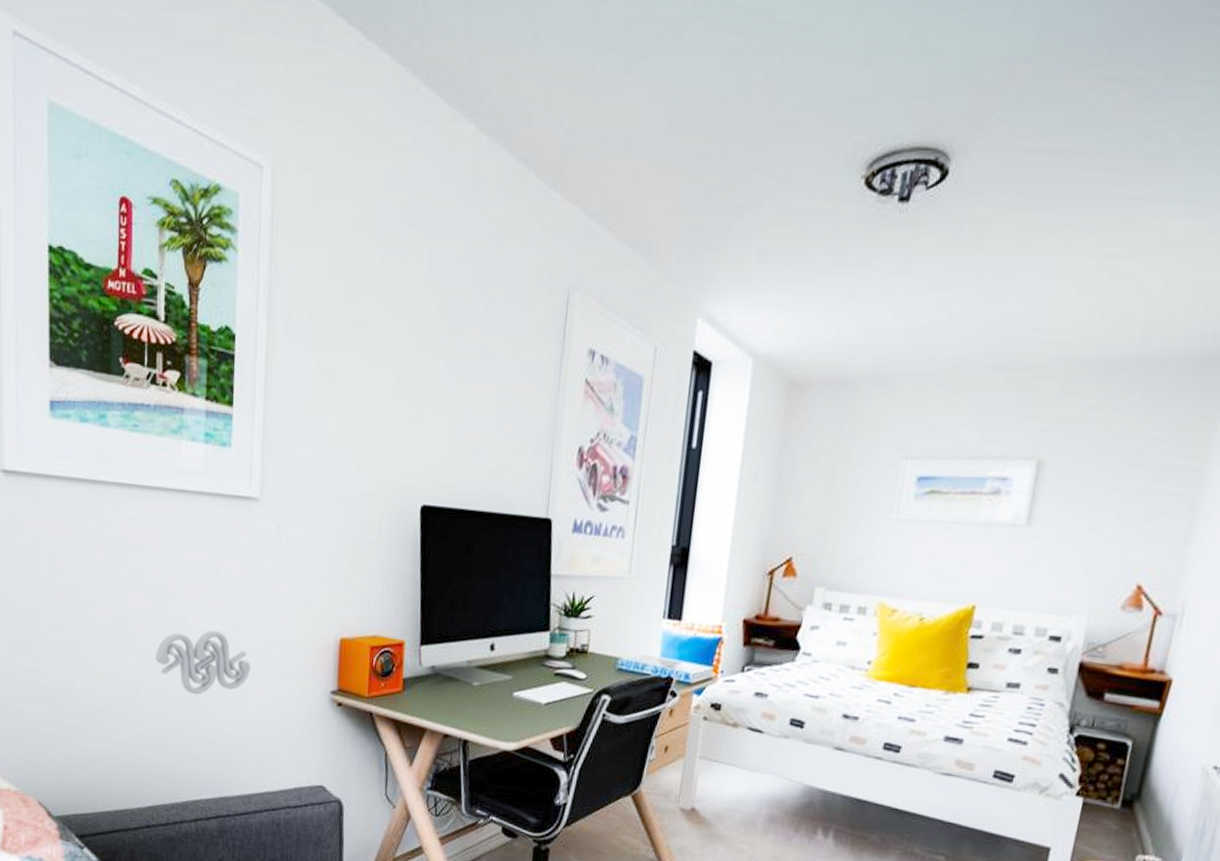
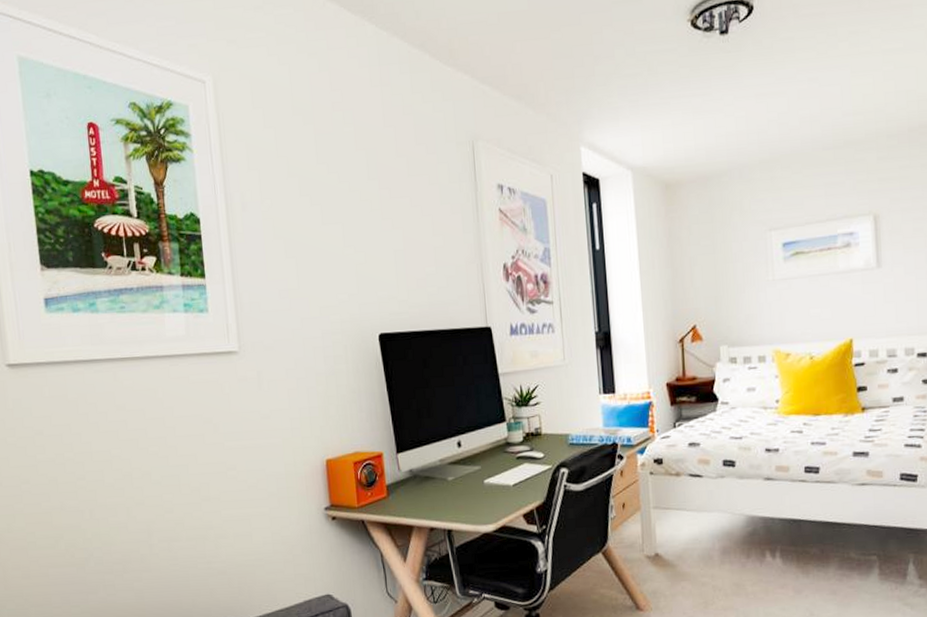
decorative ornament: present [155,630,251,695] -> none [163,472,251,533]

